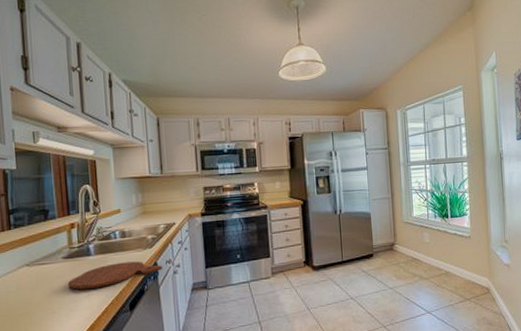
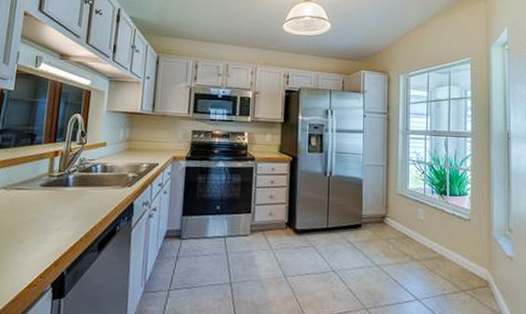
cutting board: present [68,261,163,290] -> none [40,197,138,222]

